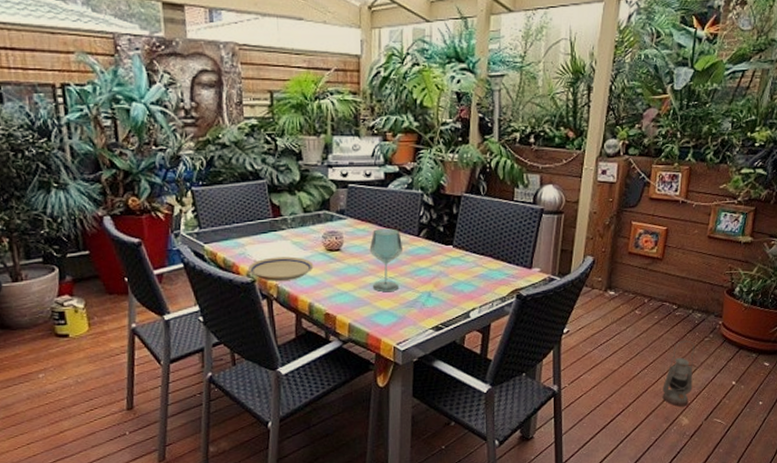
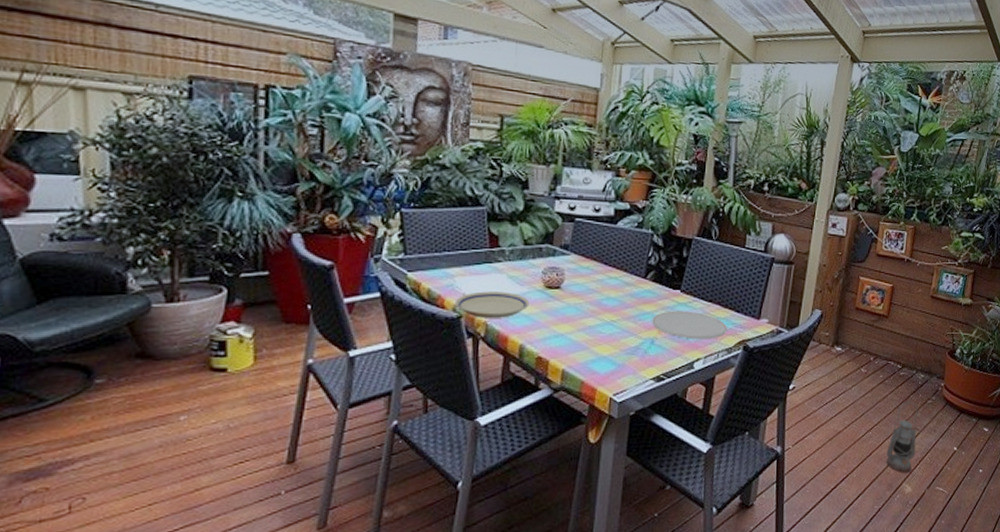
wine glass: present [369,228,403,292] -> none [592,268,629,337]
plate: none [427,264,500,291] -> present [652,311,728,339]

